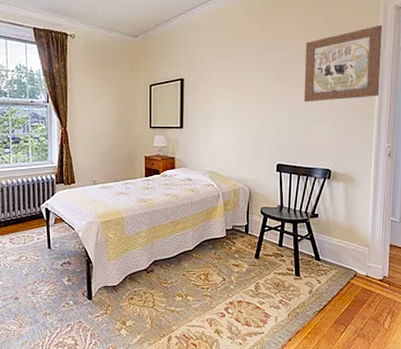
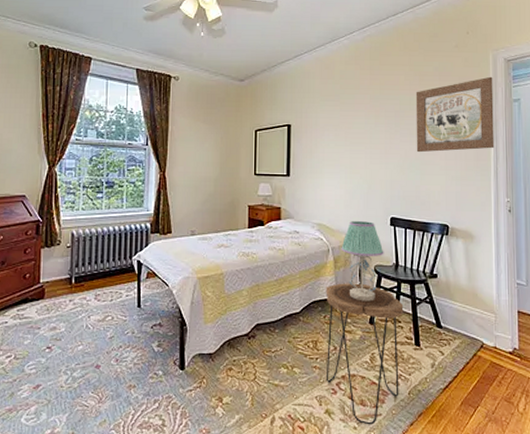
side table: none [215,223,286,341] -> present [325,283,404,425]
table lamp: none [230,168,270,239] -> present [341,221,384,302]

